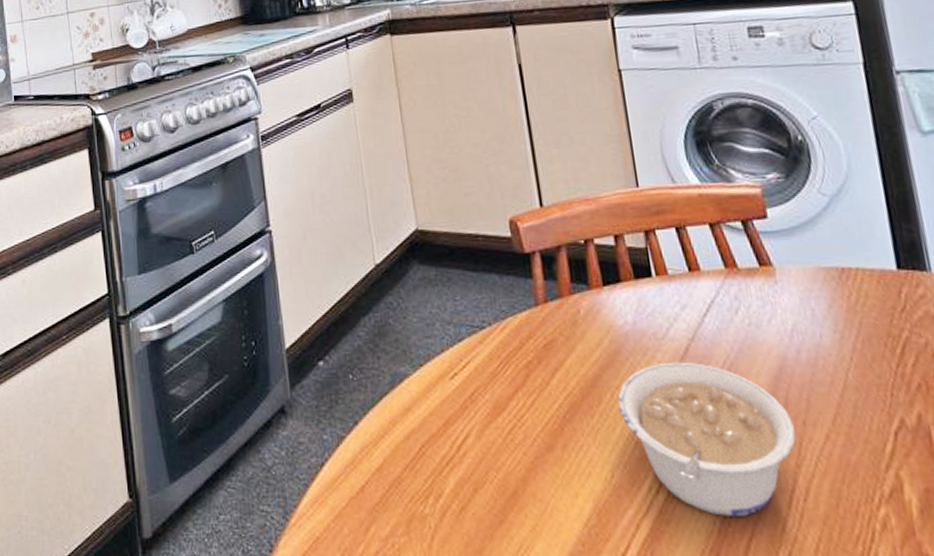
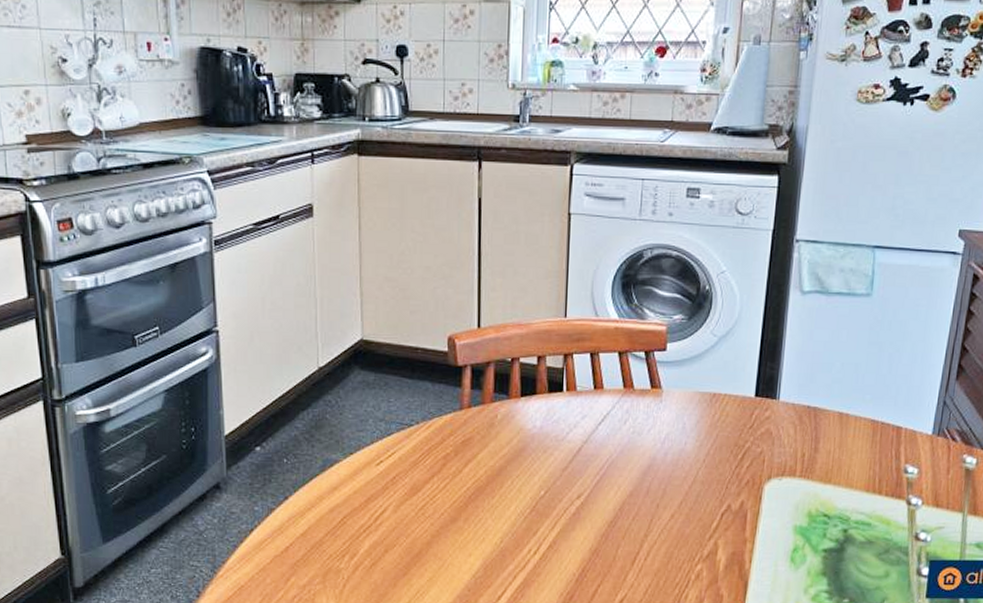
legume: present [617,361,796,516] -> none [516,458,650,570]

